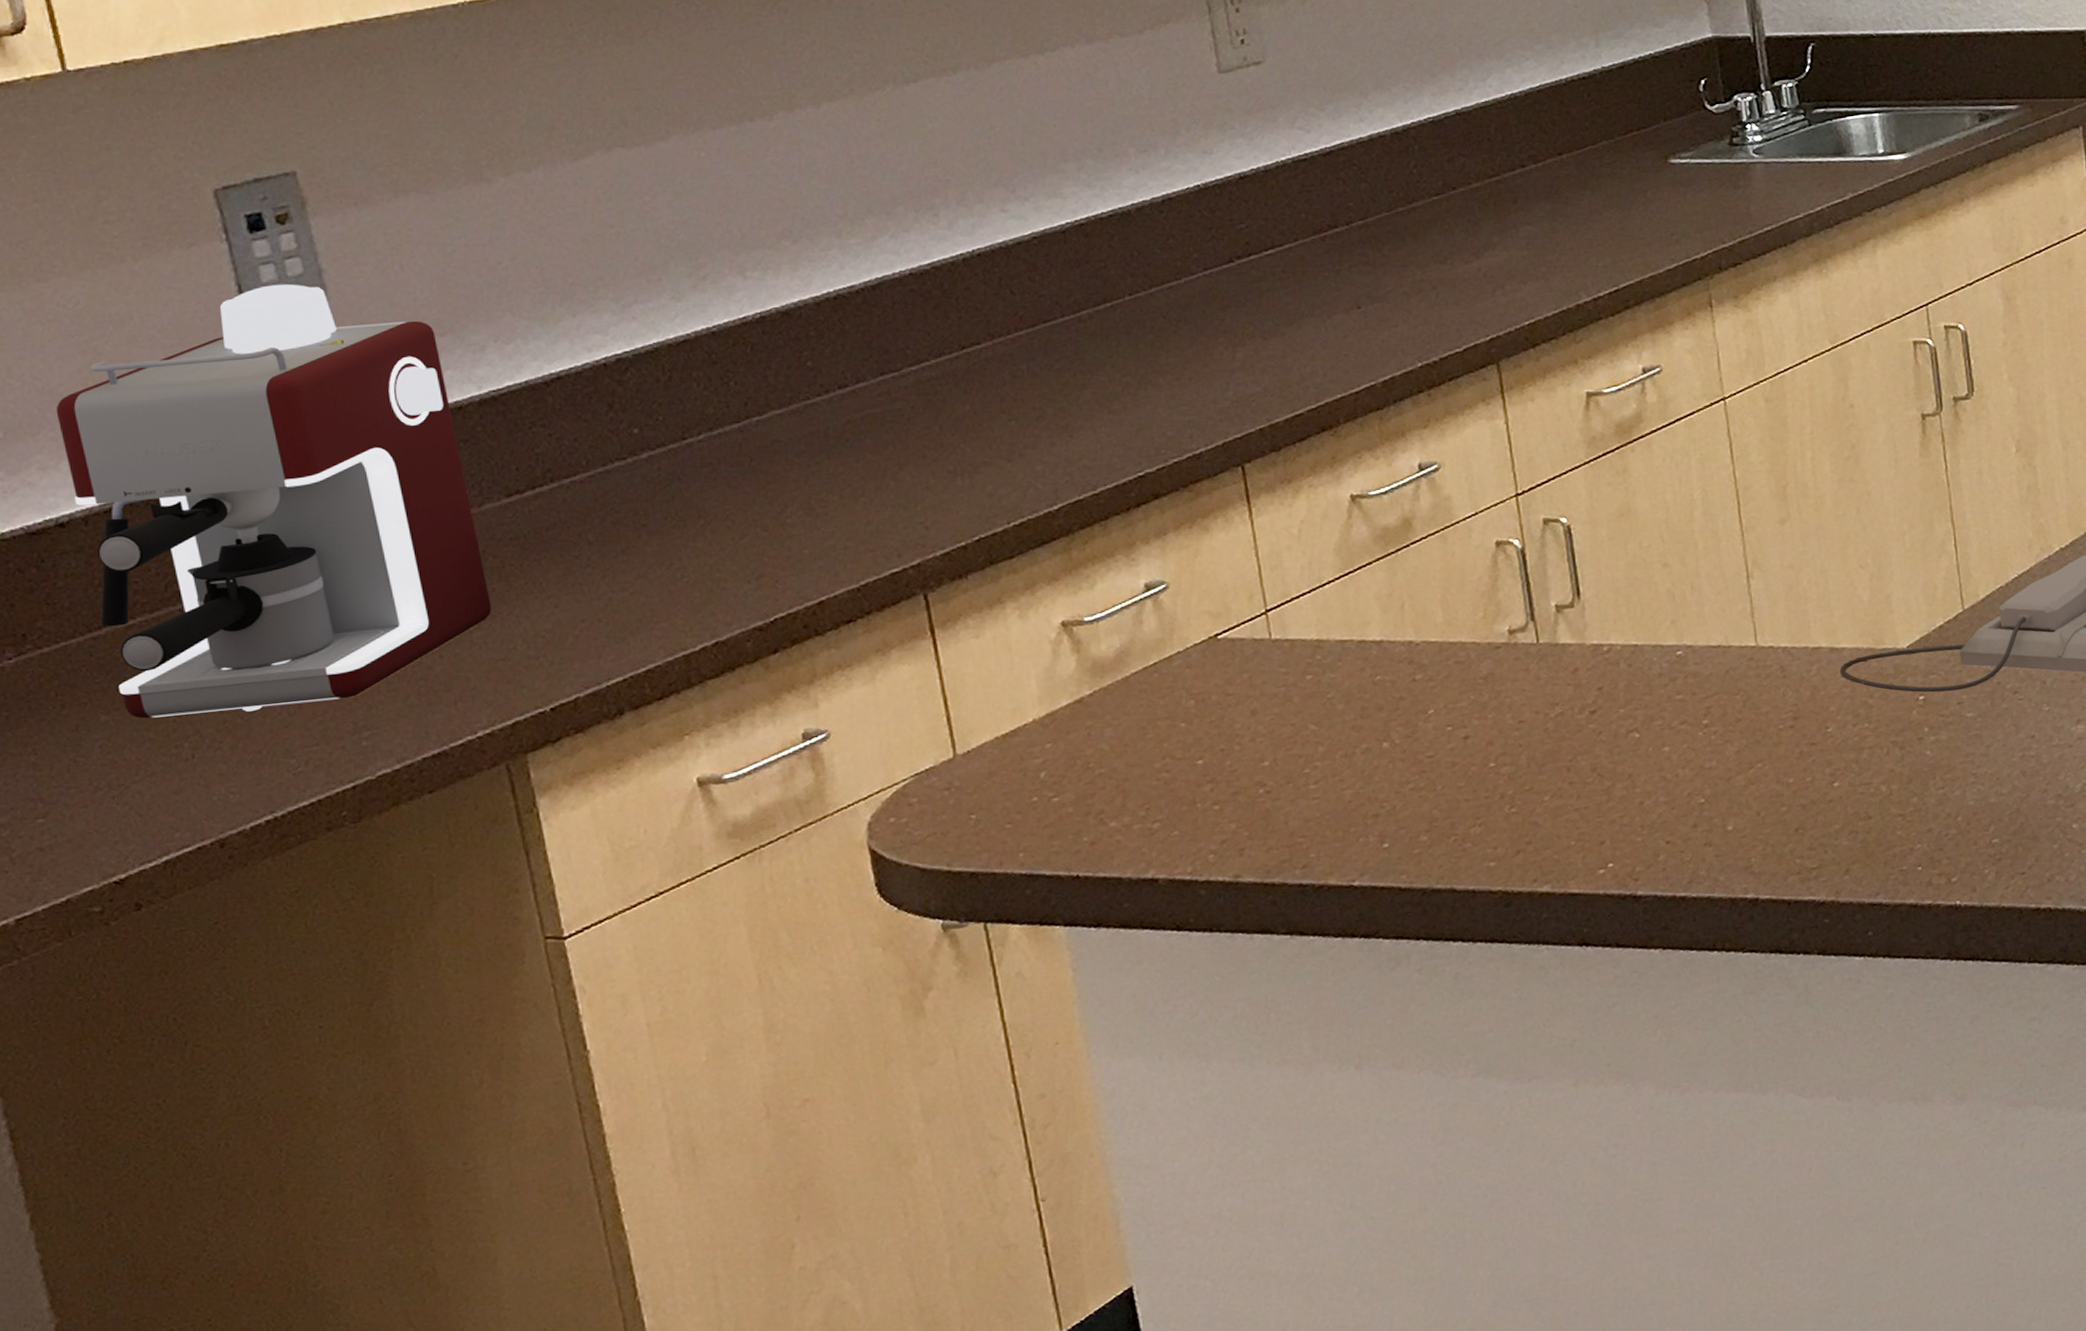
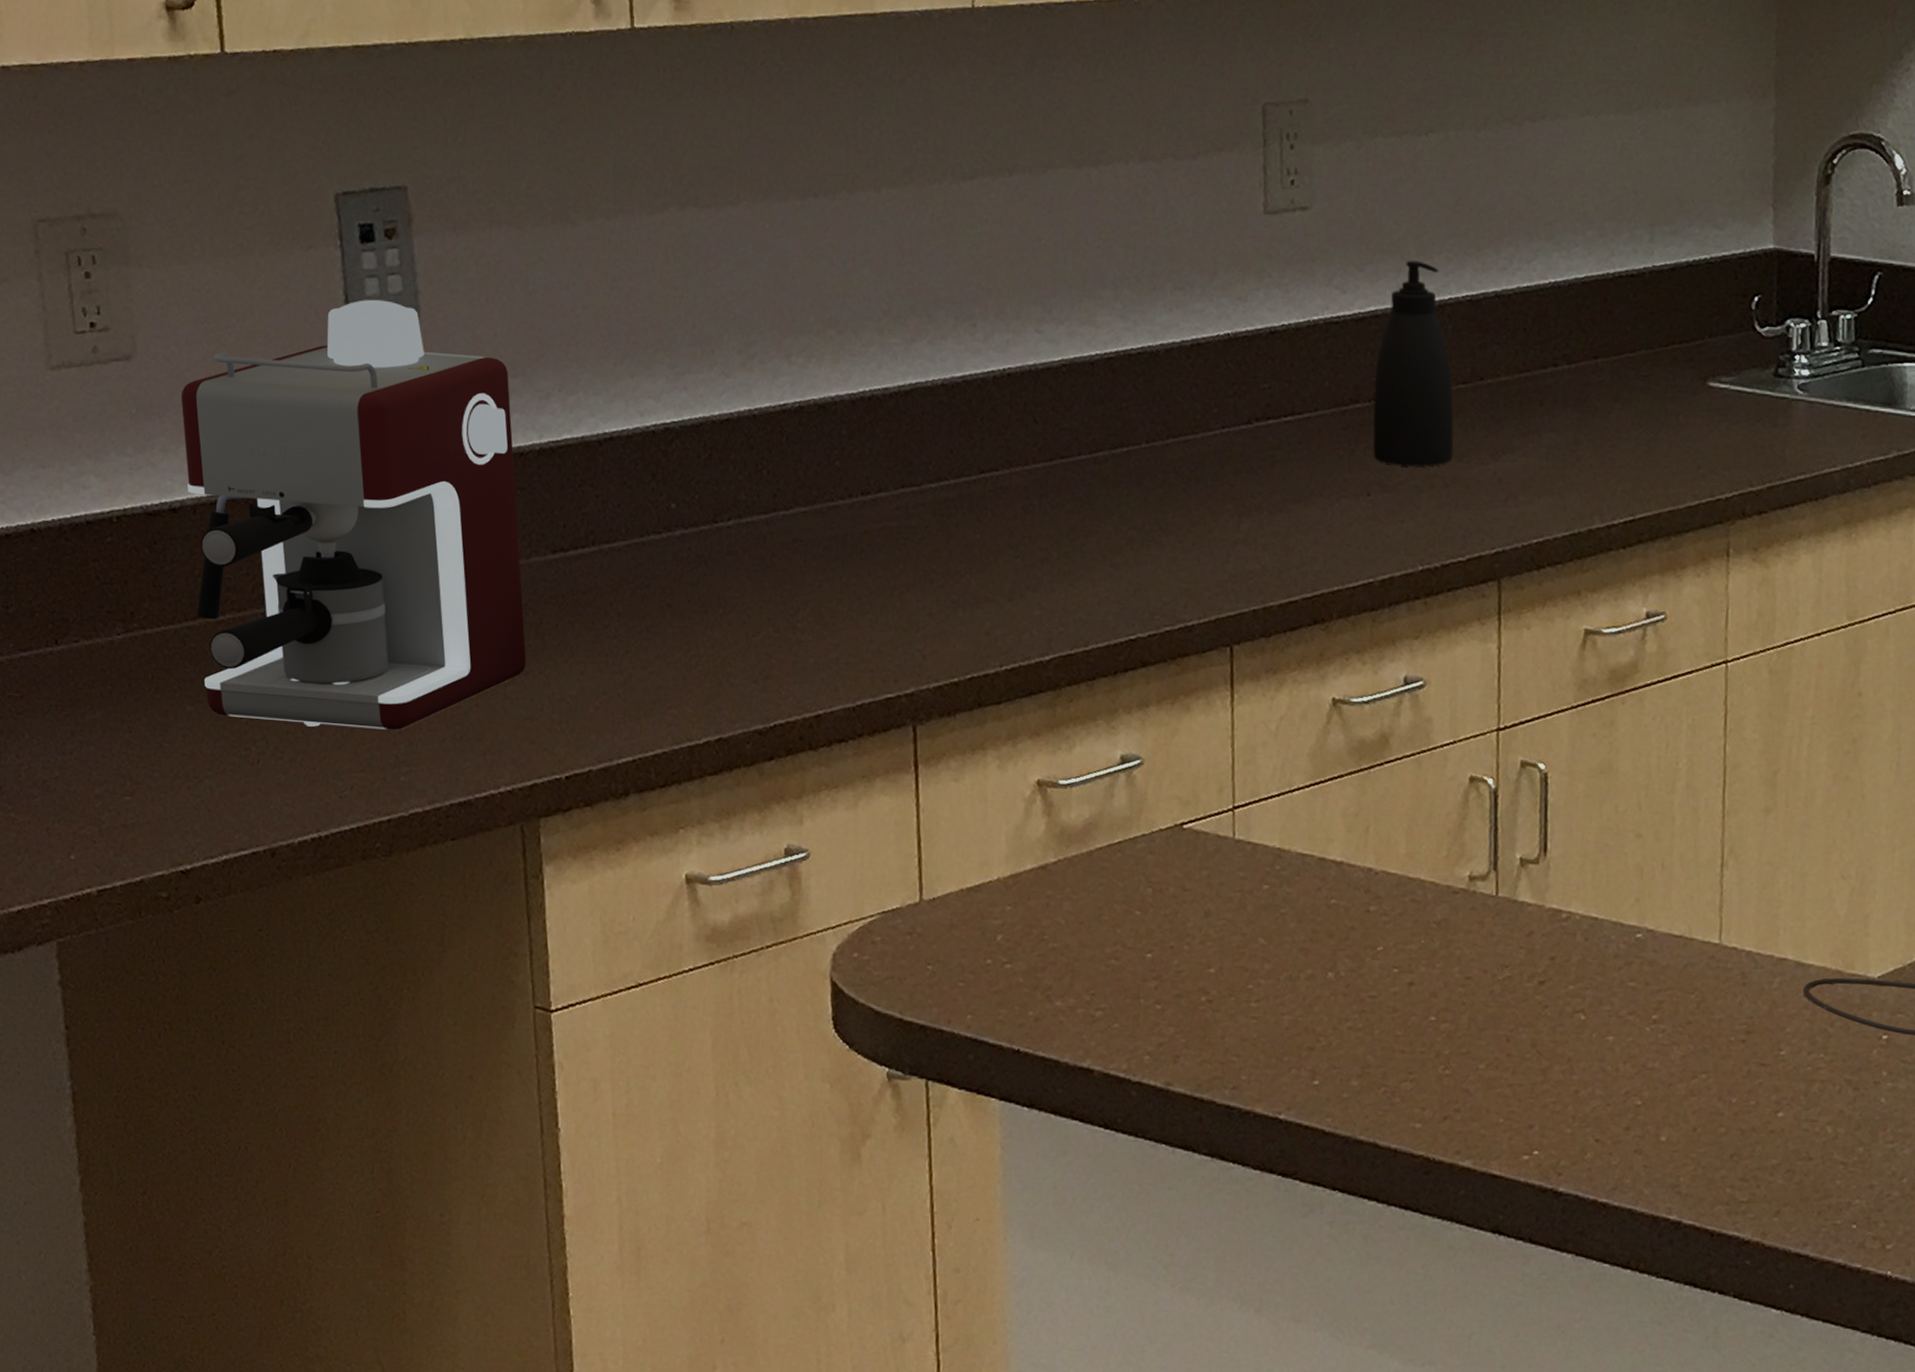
soap dispenser: none [1349,93,1437,277] -> present [1372,260,1454,466]

